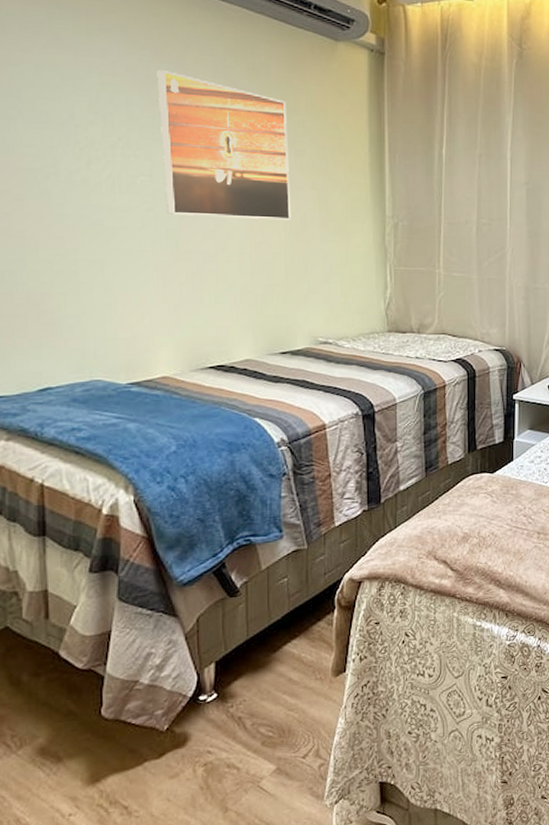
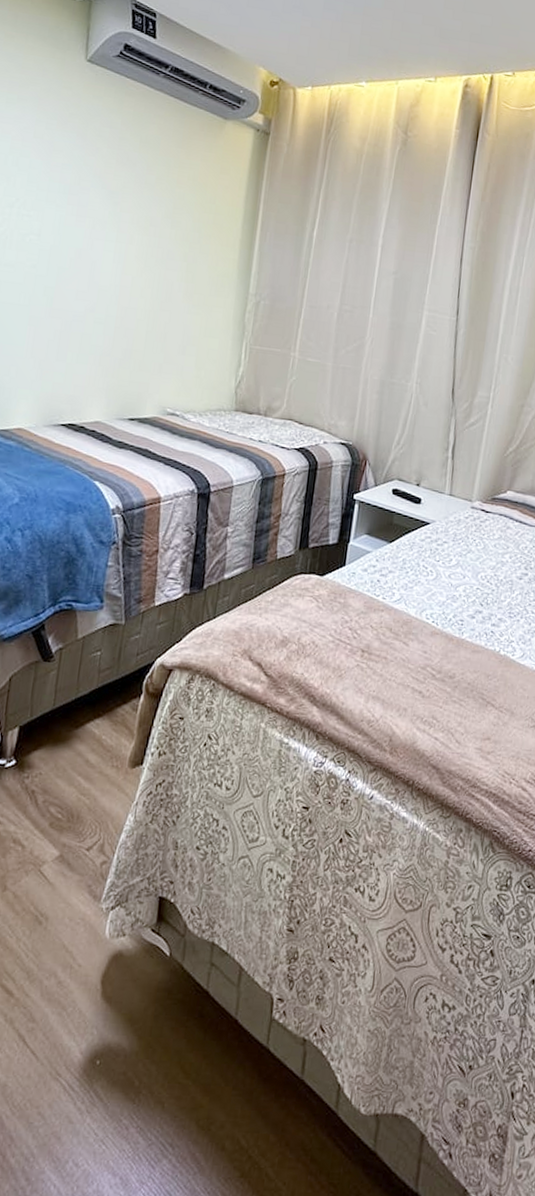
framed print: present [157,70,291,220] -> none [48,138,171,289]

